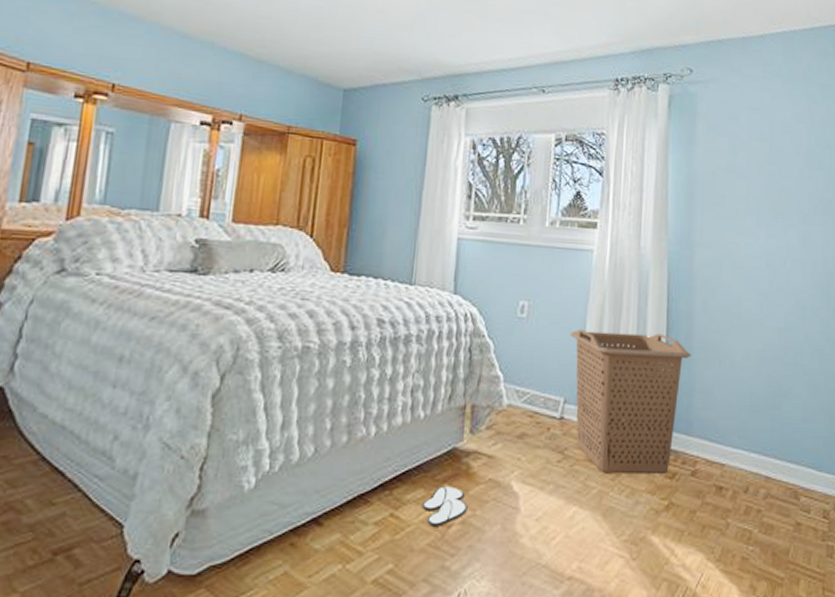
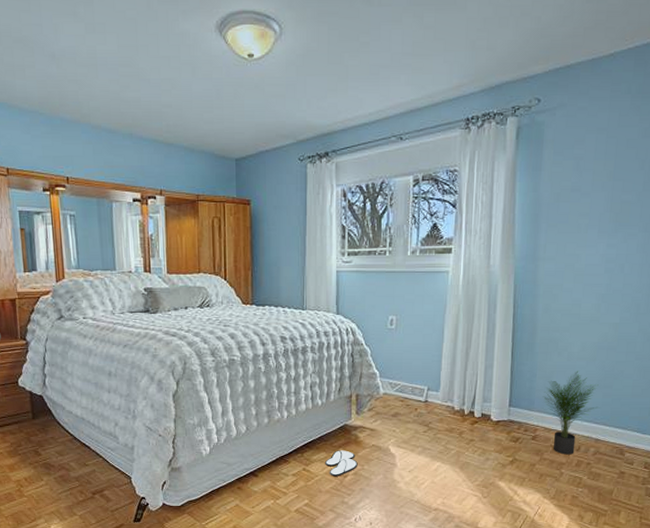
laundry basket: present [570,329,691,475] -> none [431,334,534,440]
potted plant: none [702,385,767,498] -> present [542,370,599,455]

